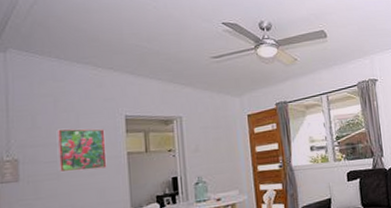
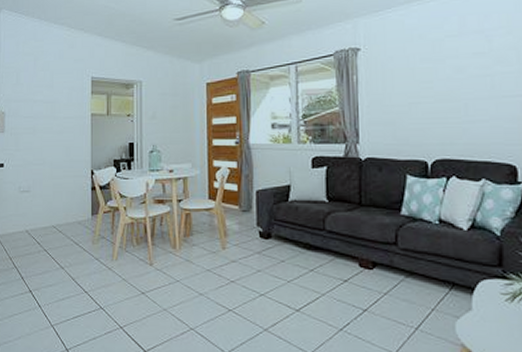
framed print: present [56,128,107,173] -> none [34,86,74,128]

